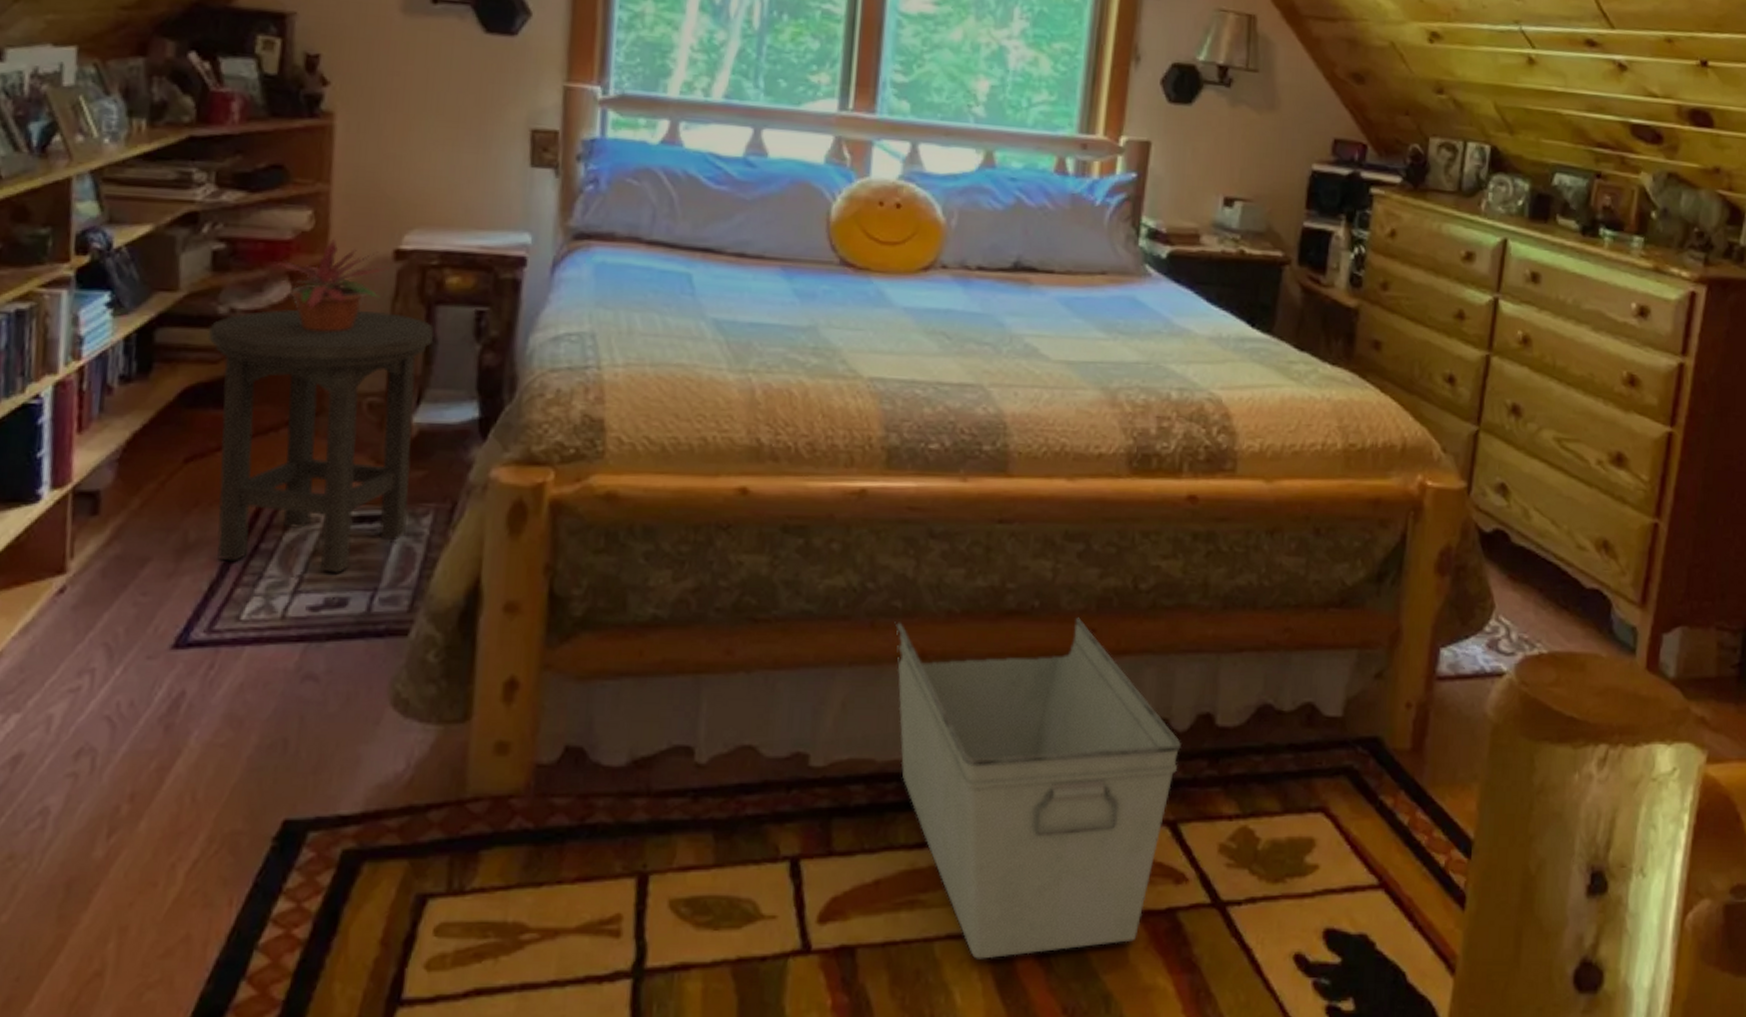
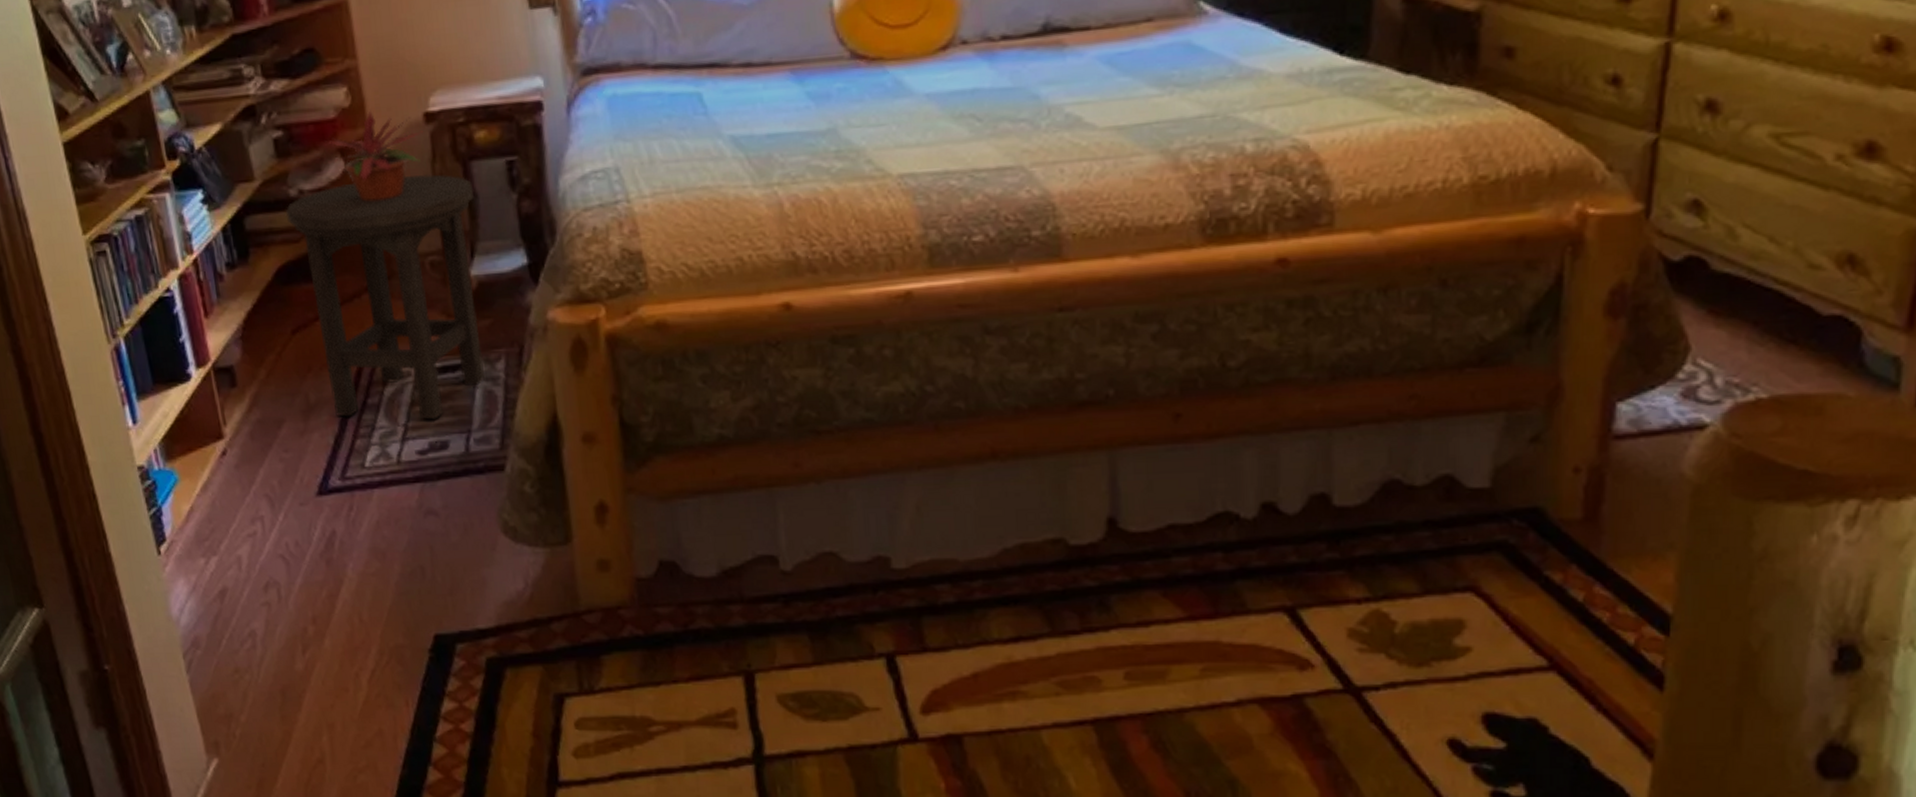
storage bin: present [894,617,1181,959] -> none [959,403,1293,746]

